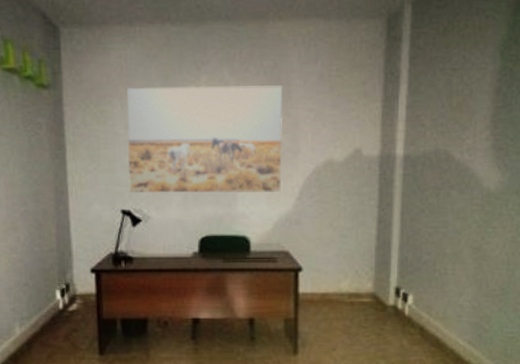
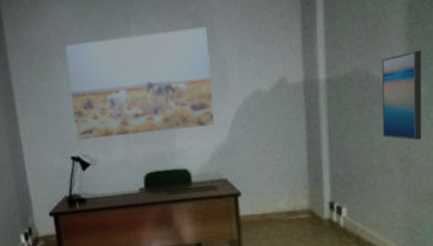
wall art: none [458,136,506,230] -> present [381,50,422,140]

